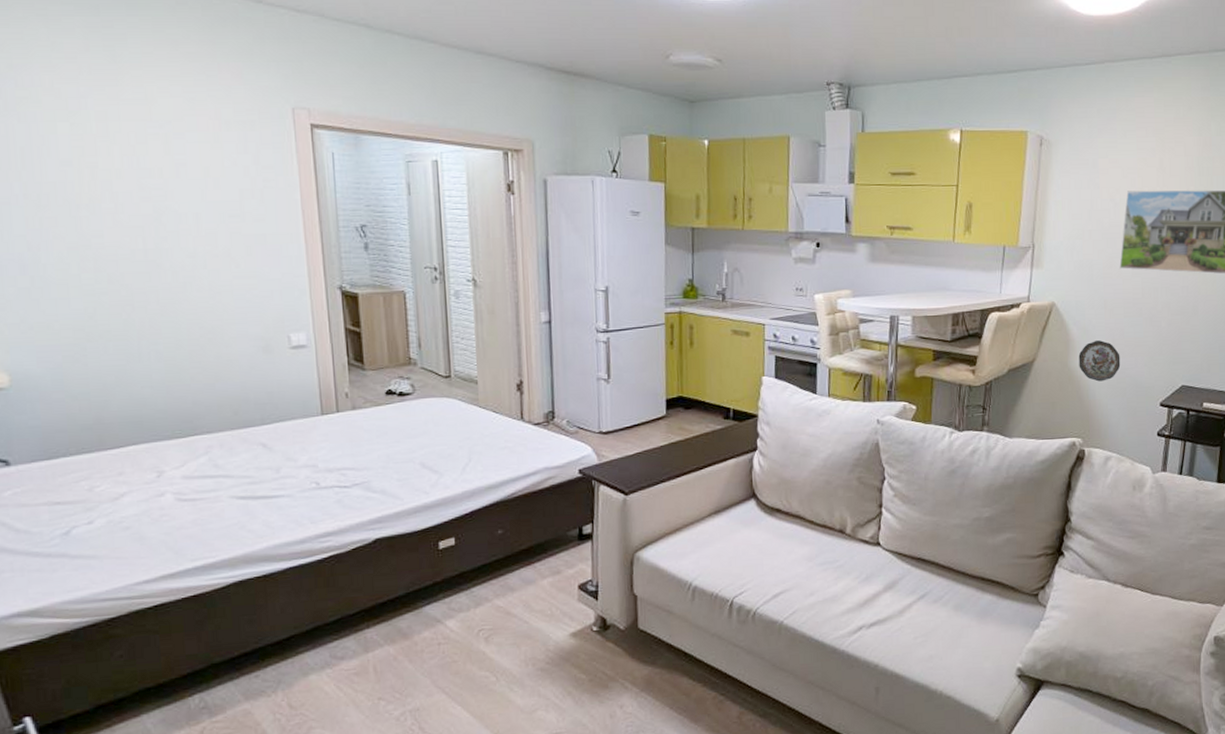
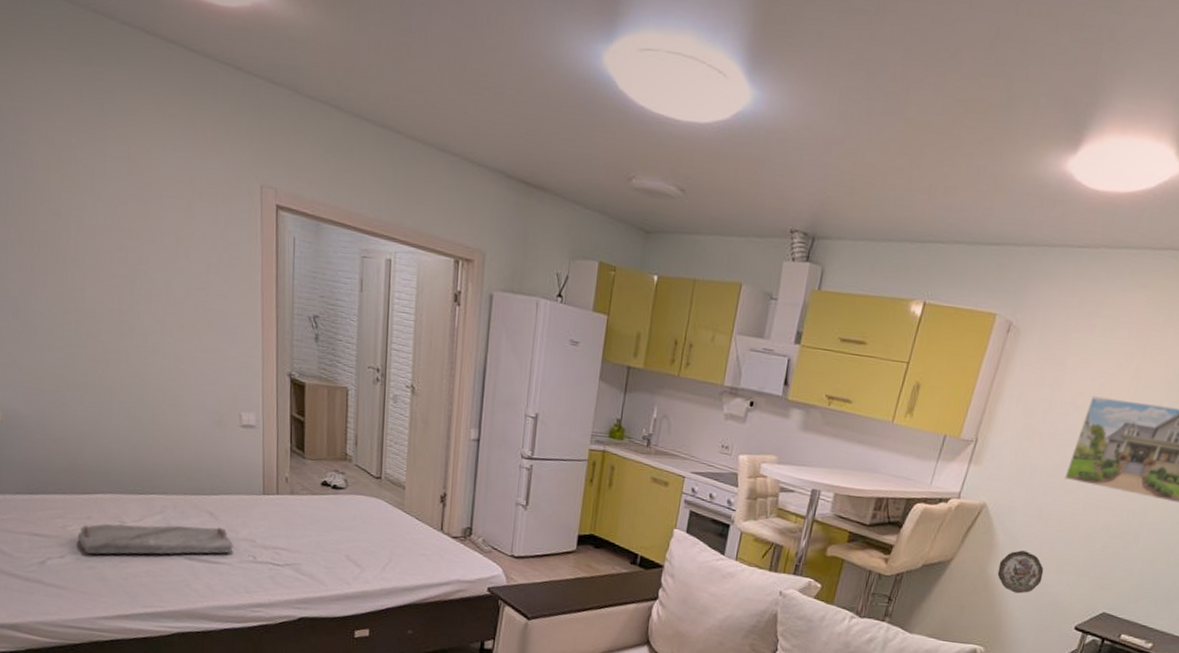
serving tray: none [108,458,292,514] -> present [77,523,233,555]

